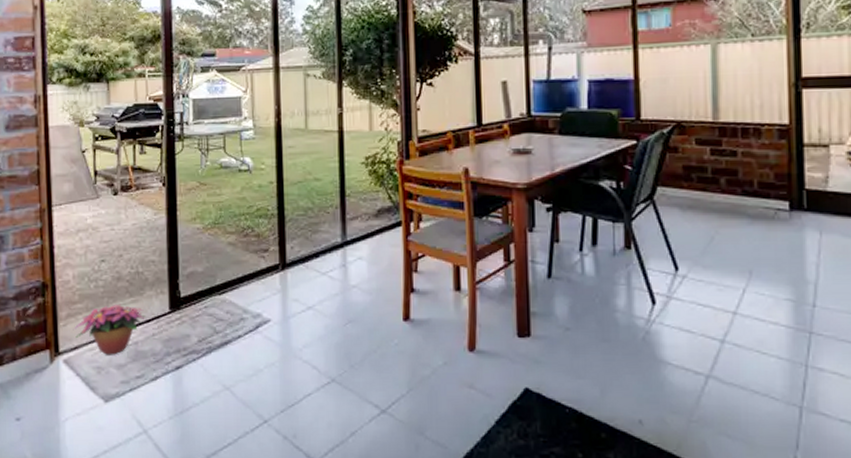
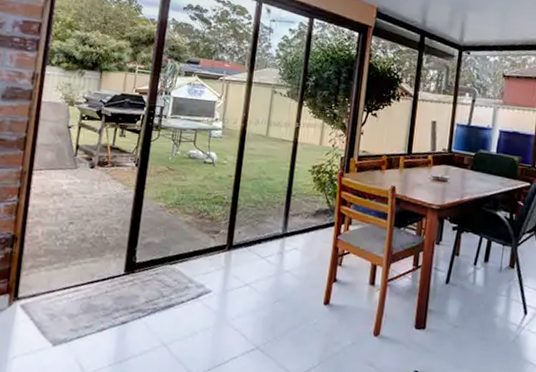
flower arrangement: present [73,304,145,355] -> none [34,262,102,306]

